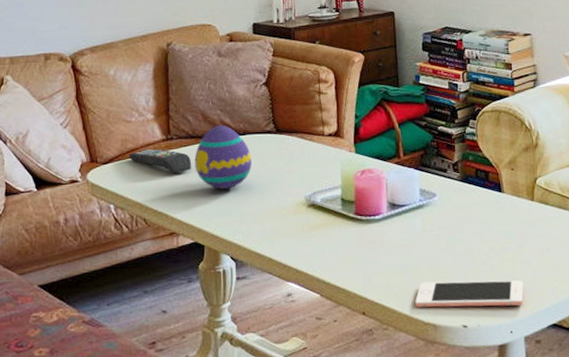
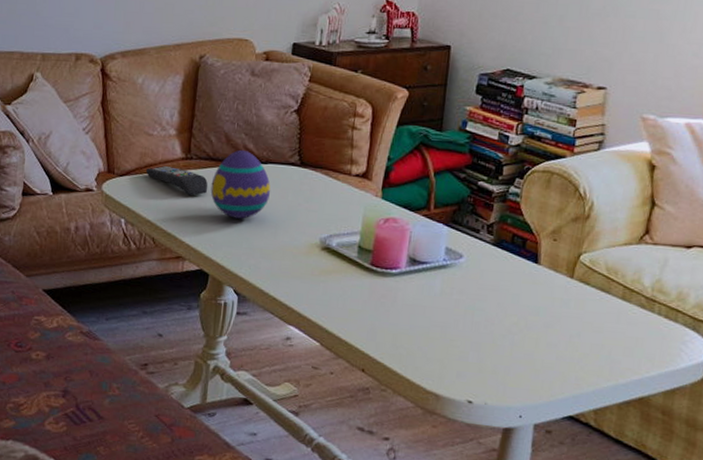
cell phone: present [415,280,524,308] -> none [420,347,544,390]

